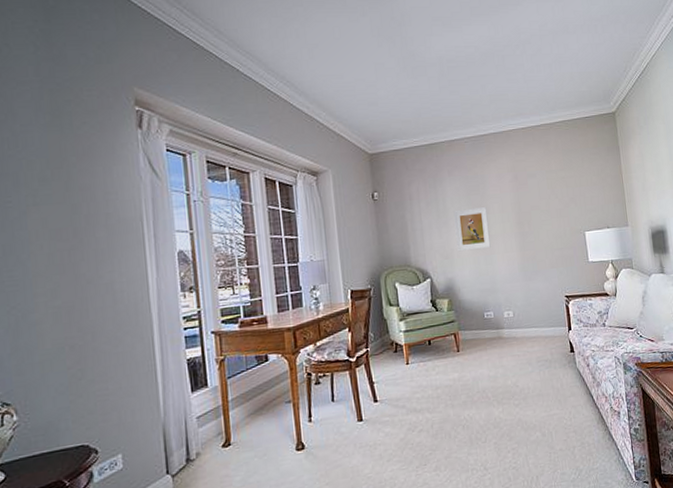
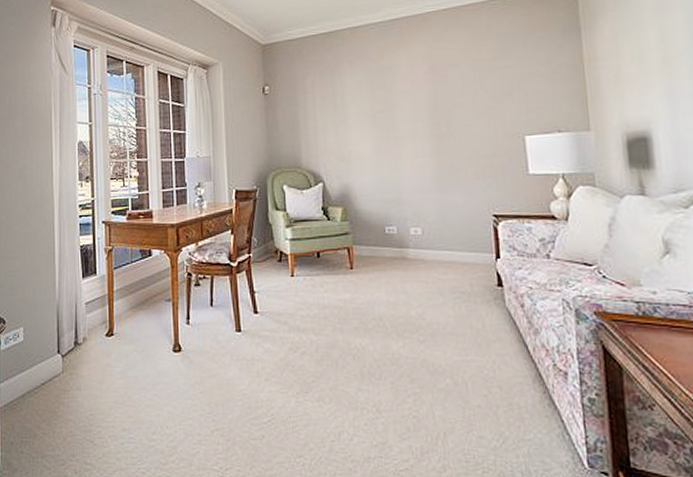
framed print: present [453,207,491,252] -> none [353,103,397,154]

